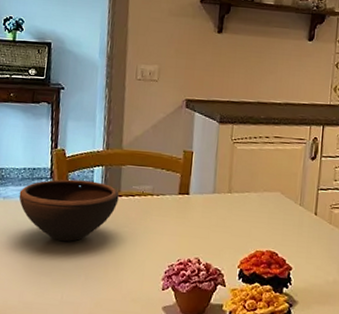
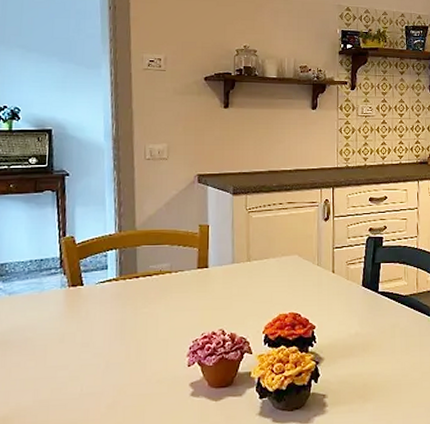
bowl: present [19,179,119,242] -> none [26,266,136,331]

